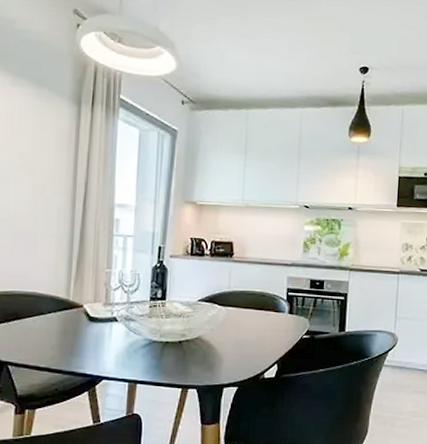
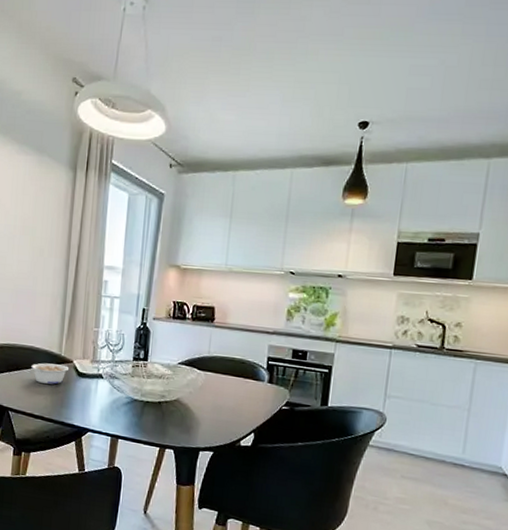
legume: none [34,309,79,332] -> present [31,363,69,385]

